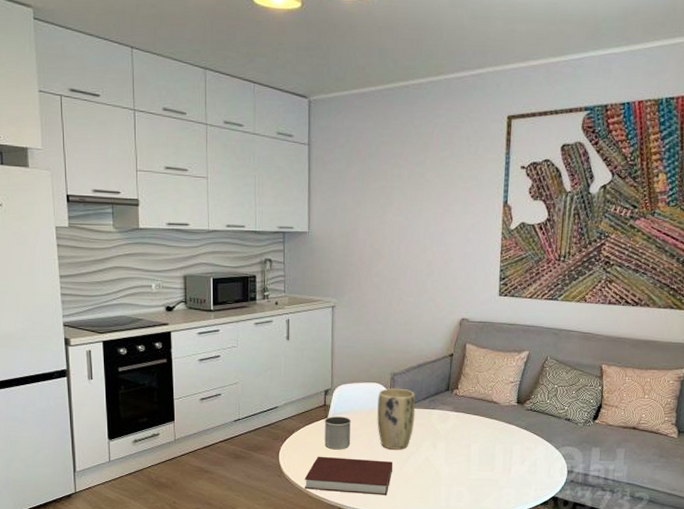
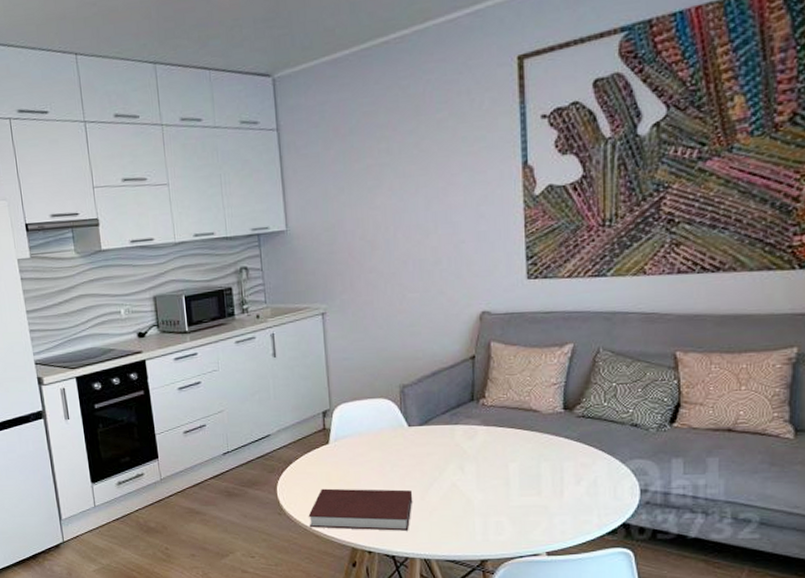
mug: present [324,416,352,450] -> none [325,441,358,480]
plant pot: present [377,388,416,450] -> none [386,402,435,476]

